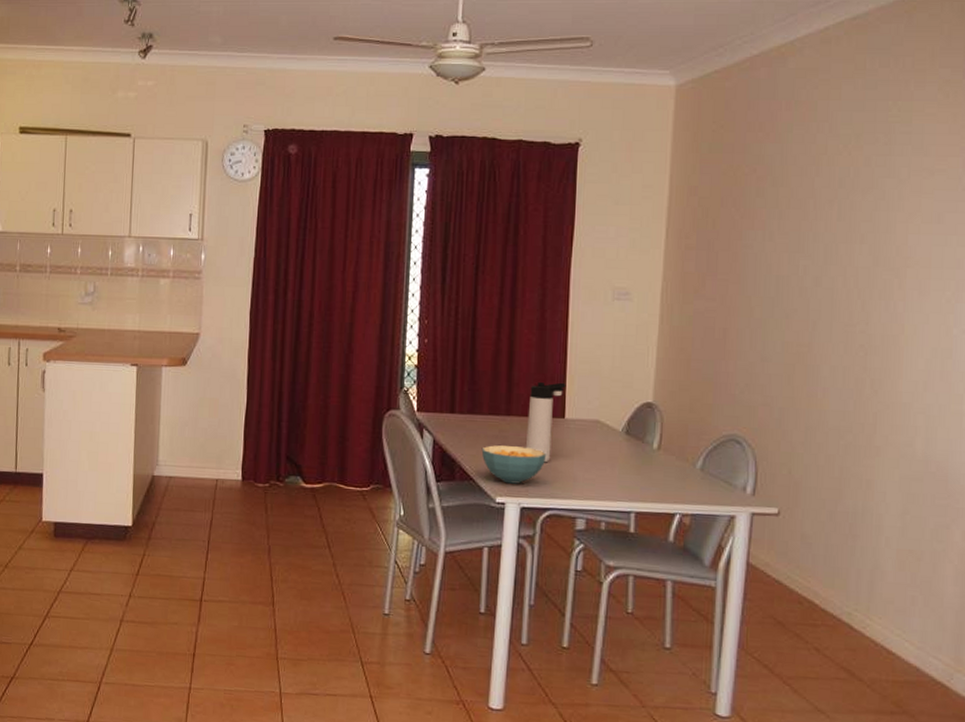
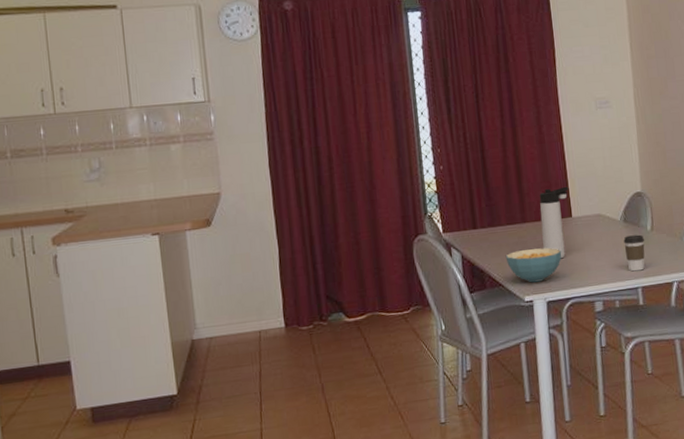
coffee cup: none [621,450,649,493] -> present [623,234,645,272]

